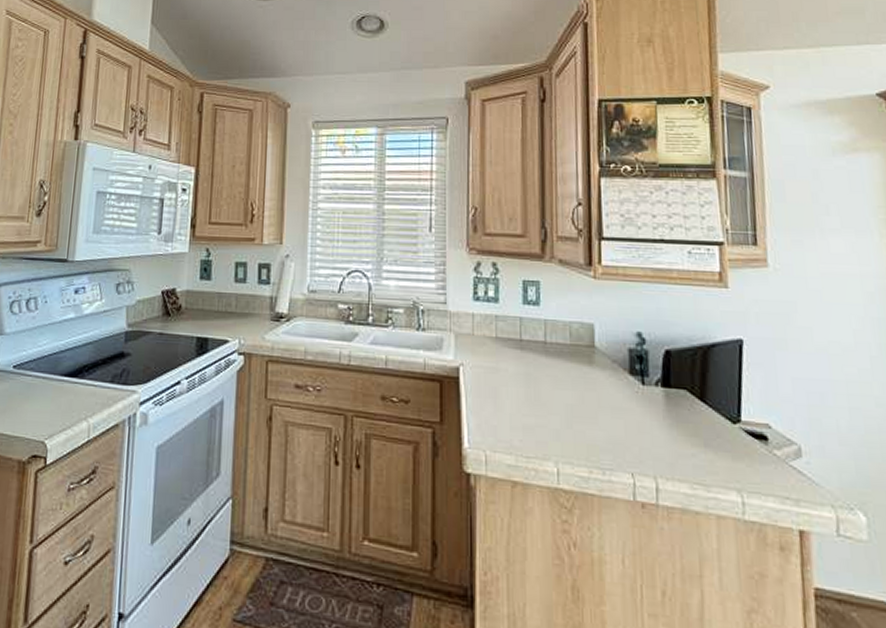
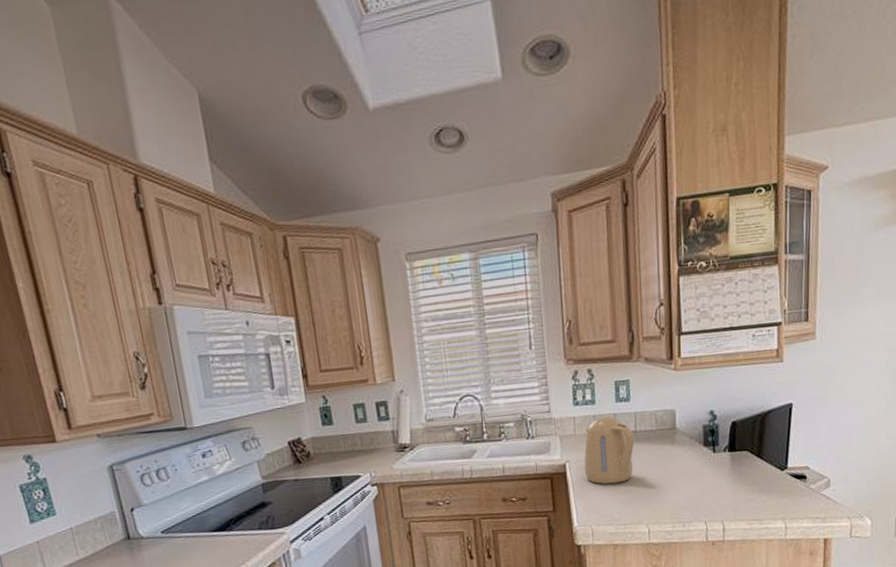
kettle: none [481,319,544,403] -> present [584,416,635,485]

